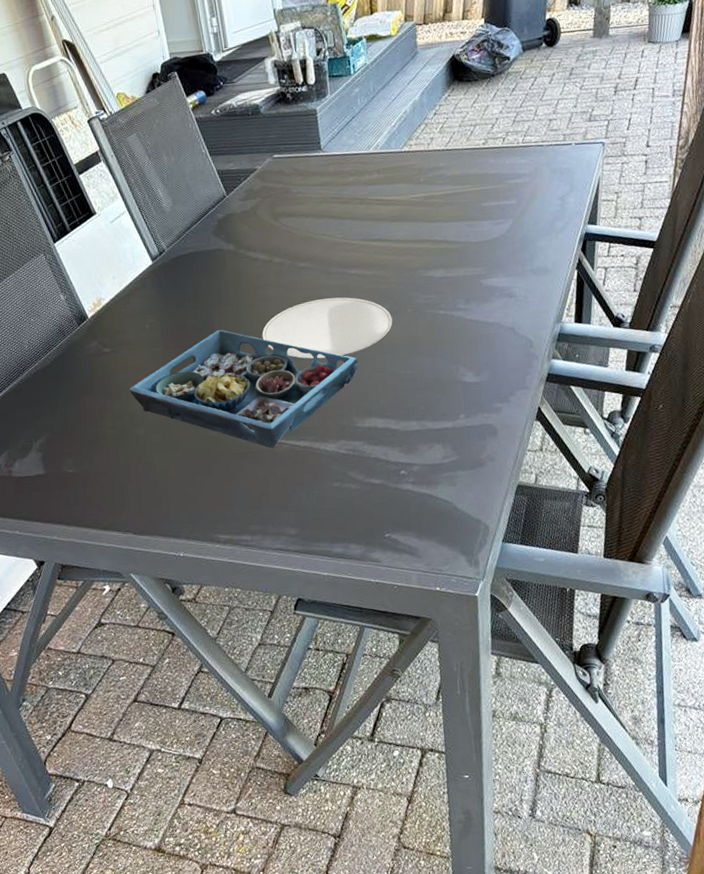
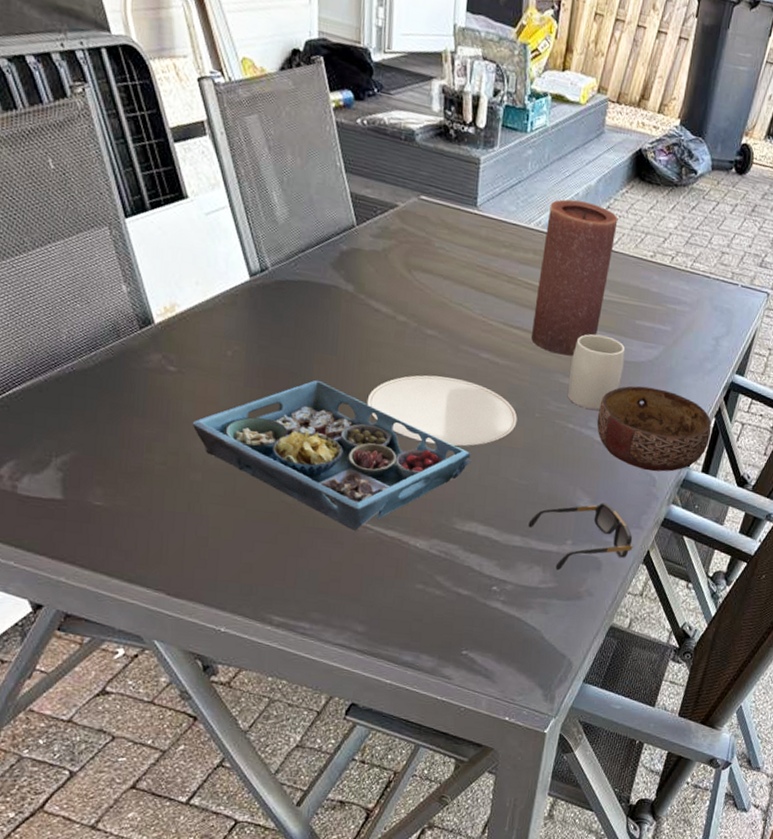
candle: none [383,115,449,253] -> present [531,199,618,356]
sunglasses: none [421,373,524,444] -> present [528,502,633,571]
mug: none [429,224,480,294] -> present [567,334,626,410]
bowl: none [464,257,576,335] -> present [596,385,712,472]

